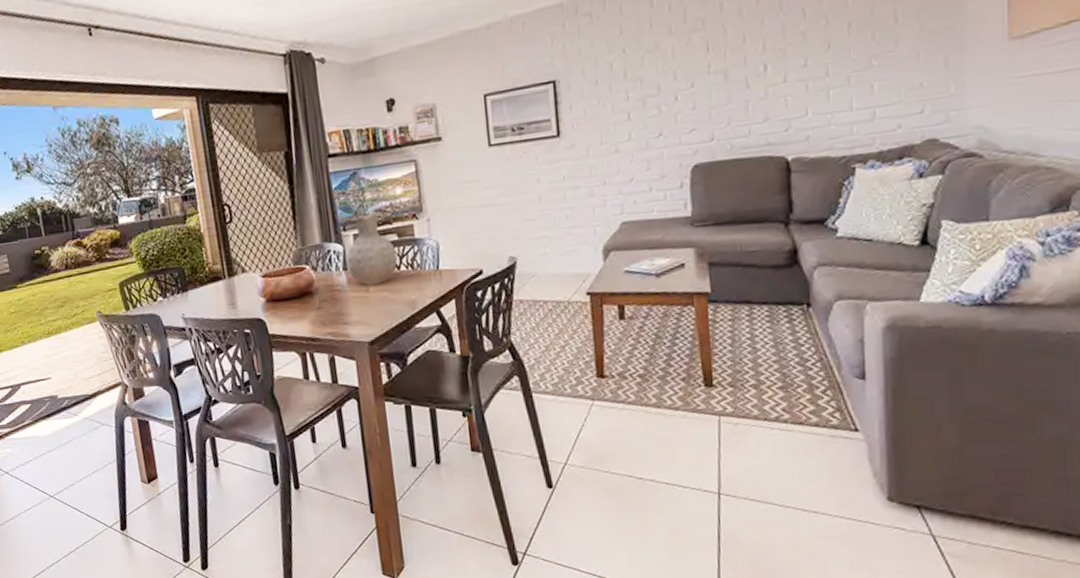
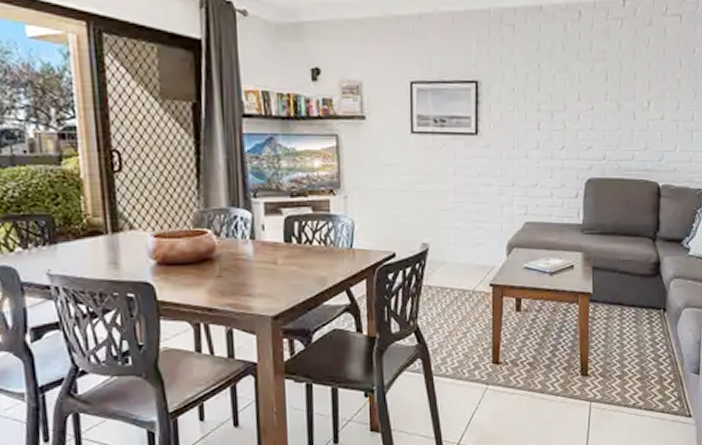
vase: present [346,213,399,286] -> none [254,184,311,259]

